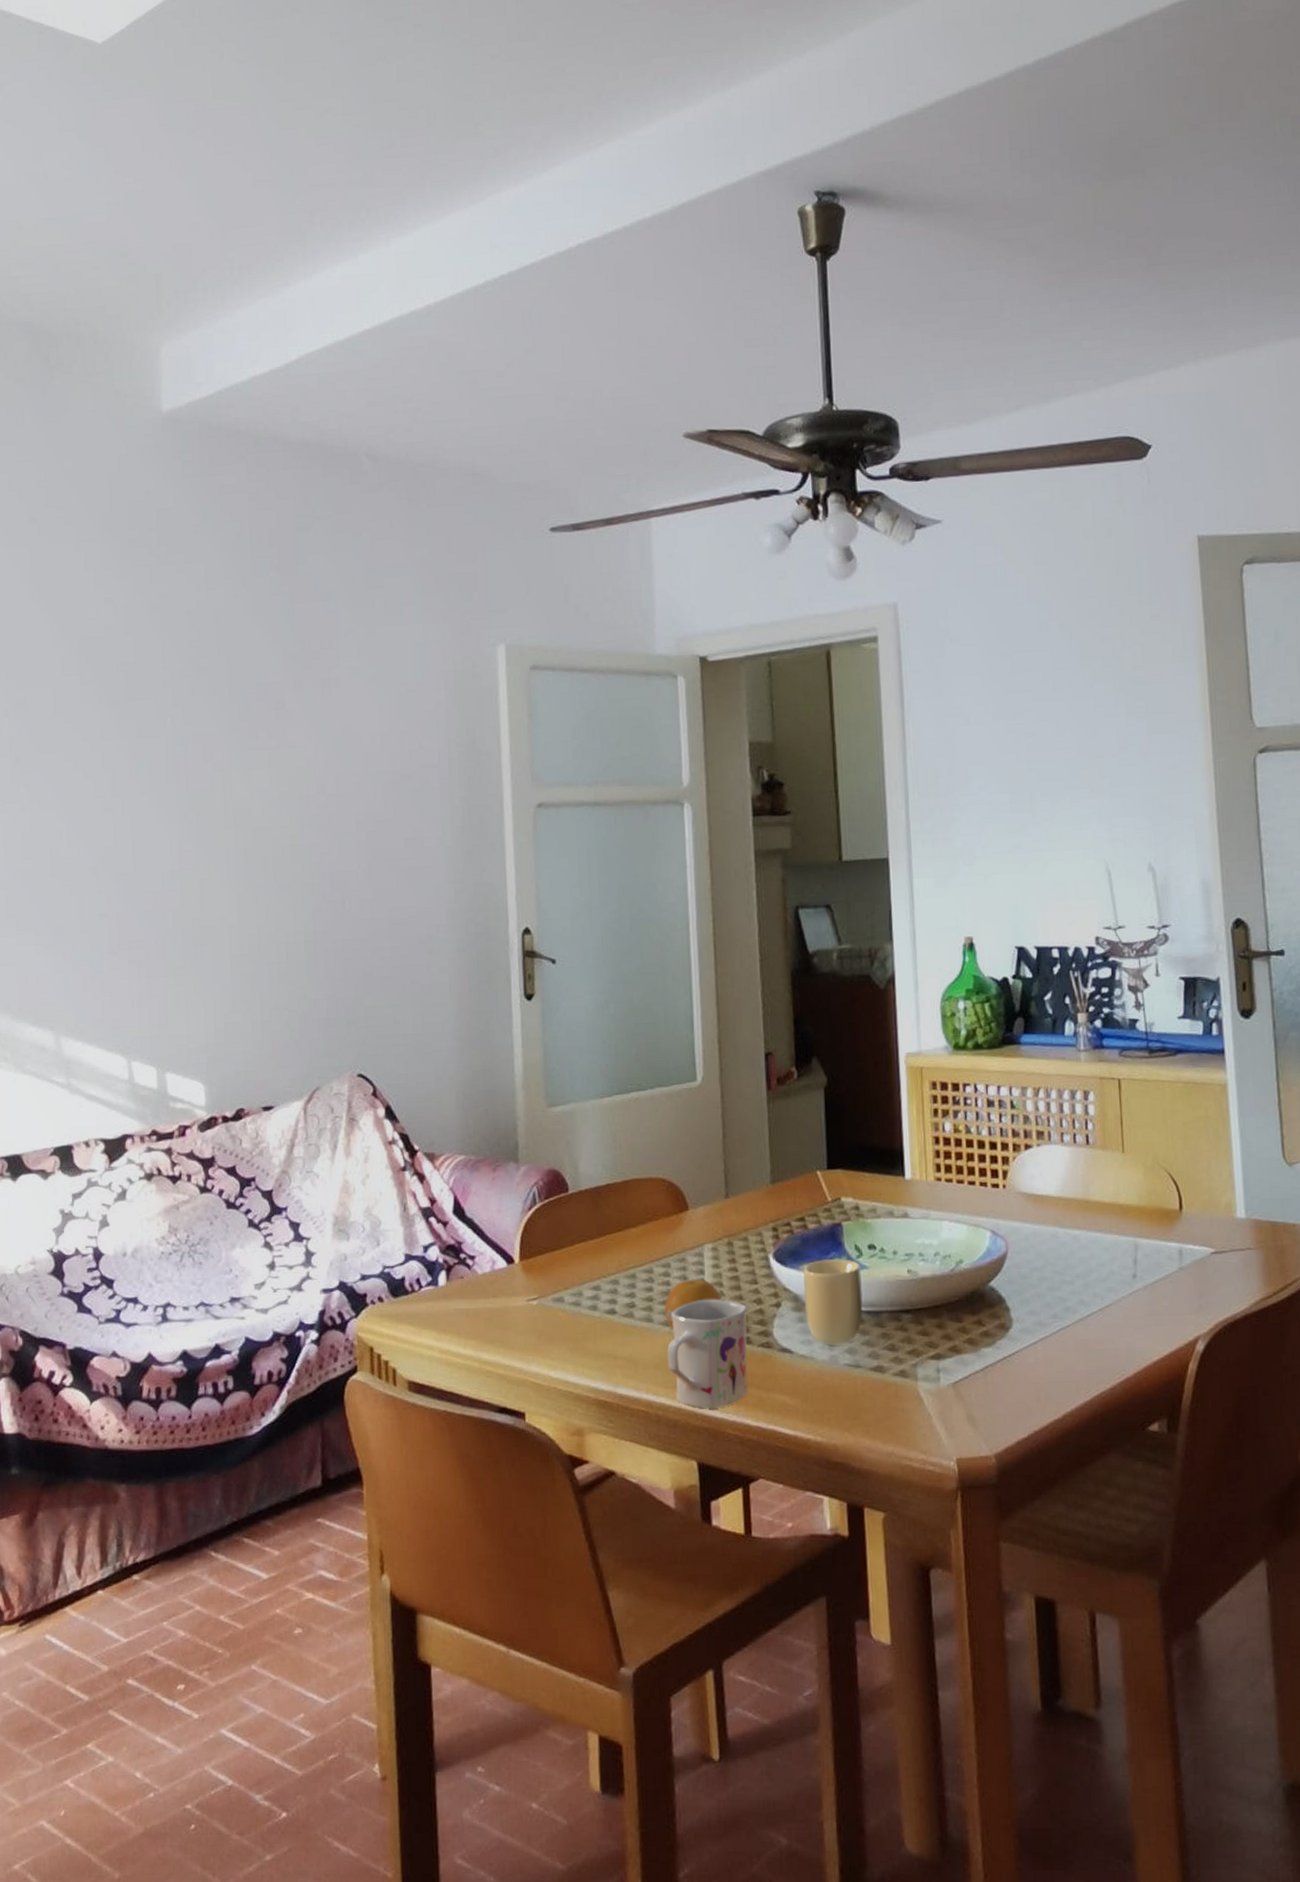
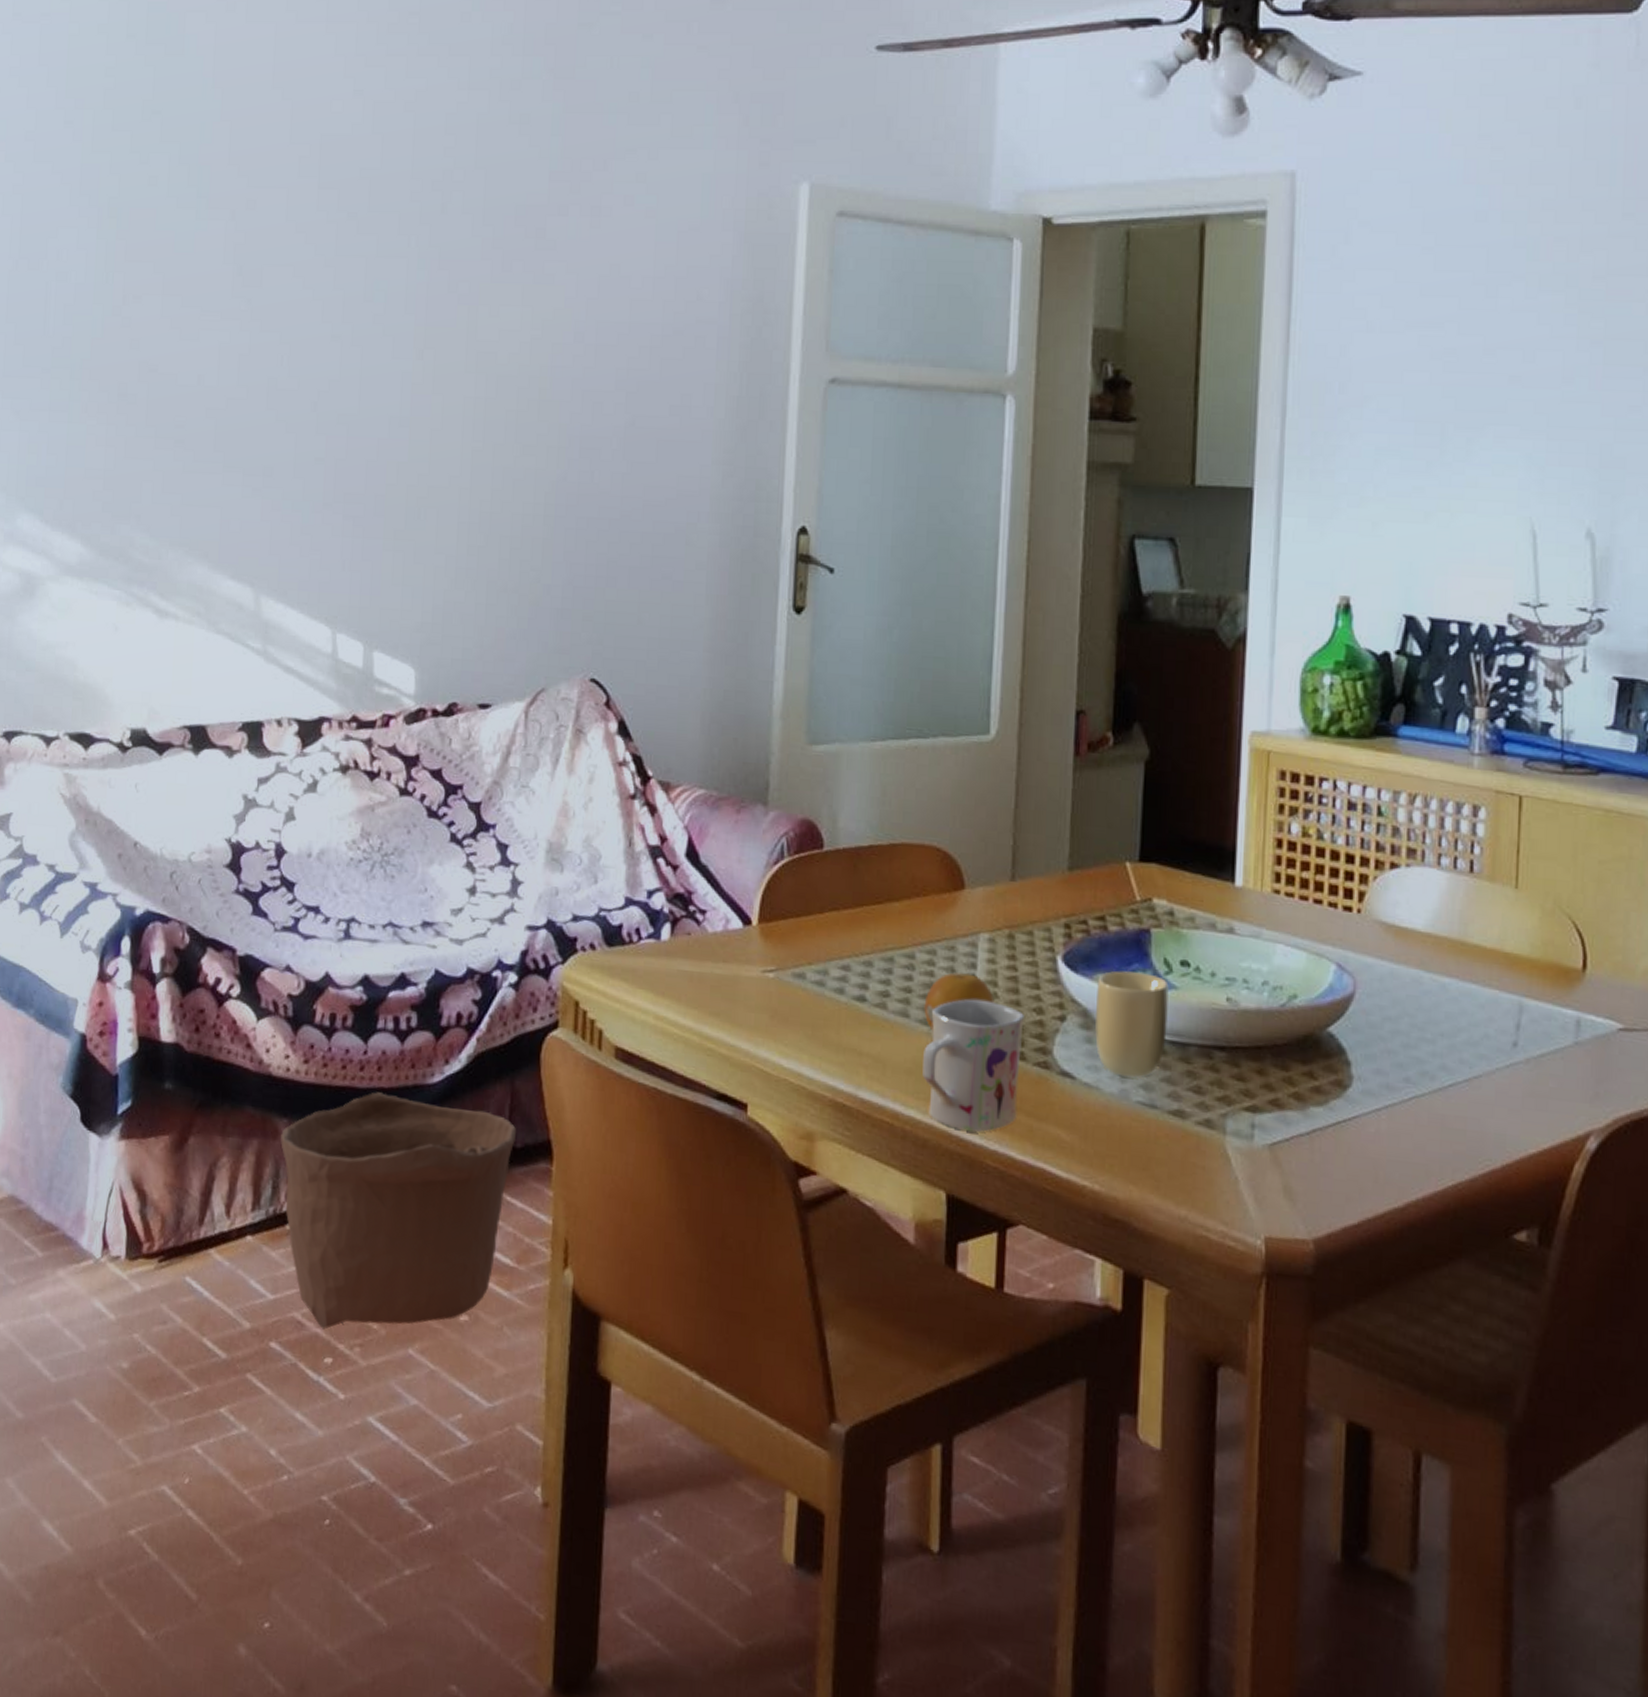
basket: none [121,1449,330,1661] -> present [281,1092,517,1330]

